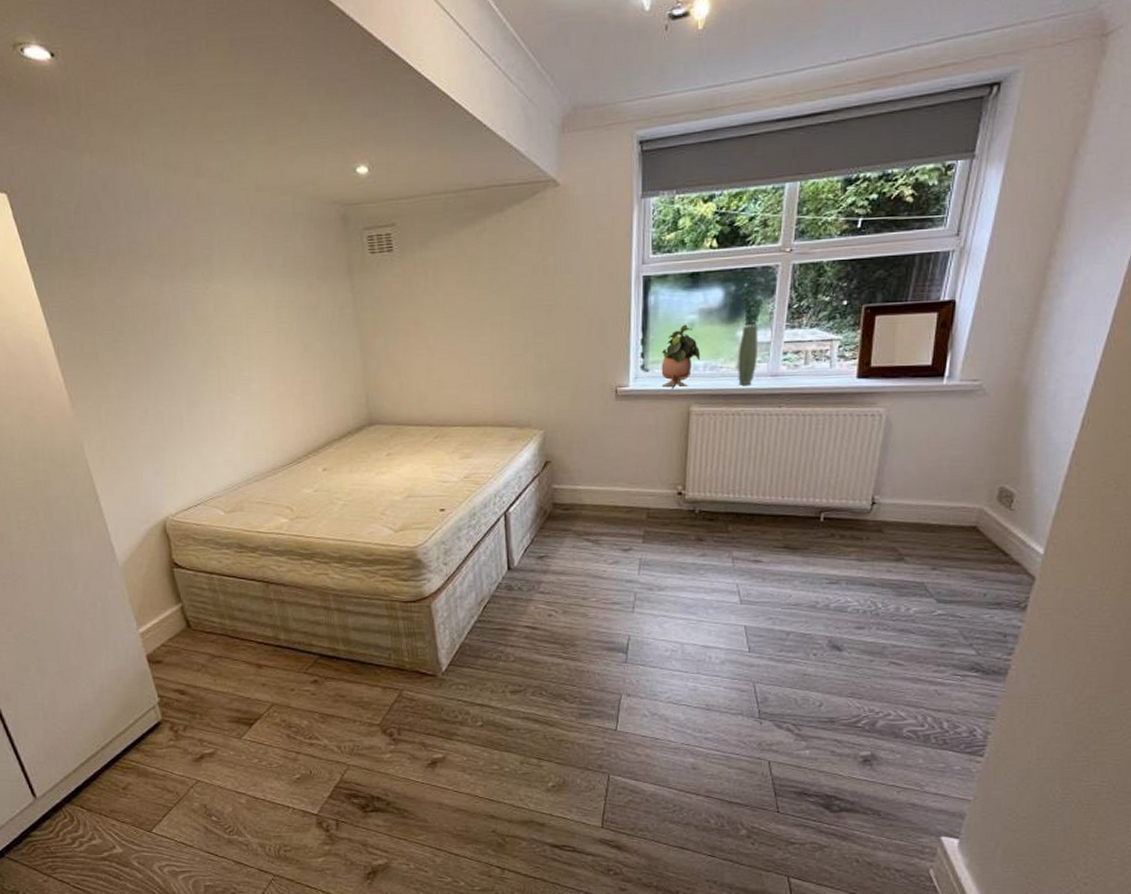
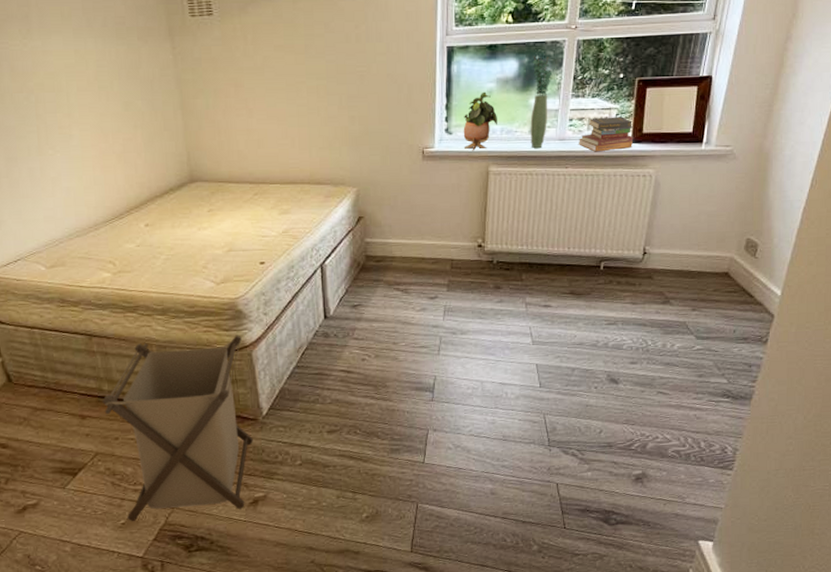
laundry basket: none [278,585,432,776] -> present [102,335,253,521]
books: none [794,348,860,389] -> present [579,116,634,152]

